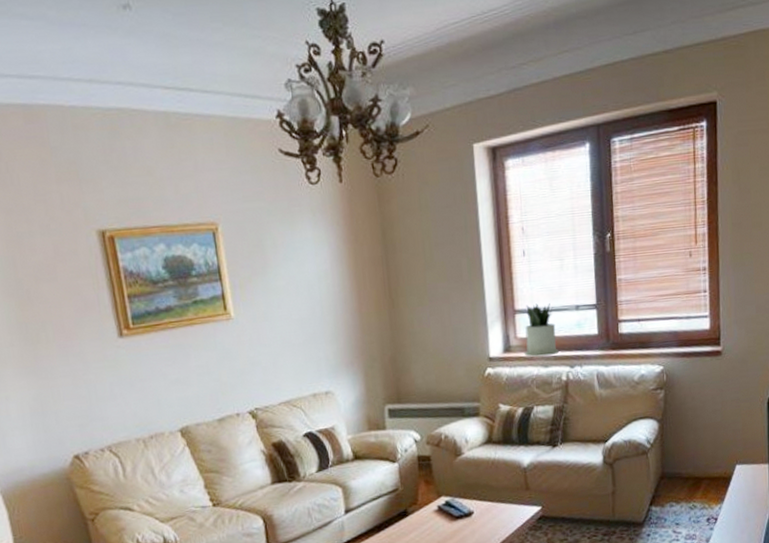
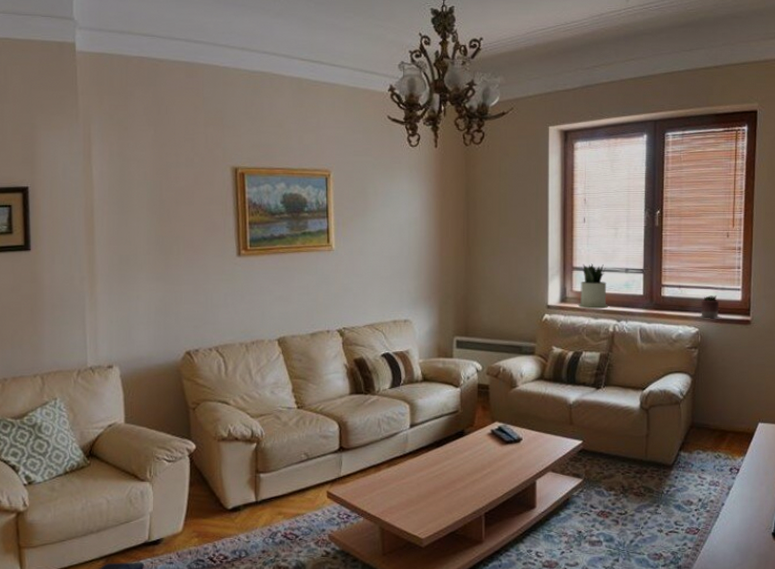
succulent planter: none [664,326,689,354] -> present [700,295,722,319]

